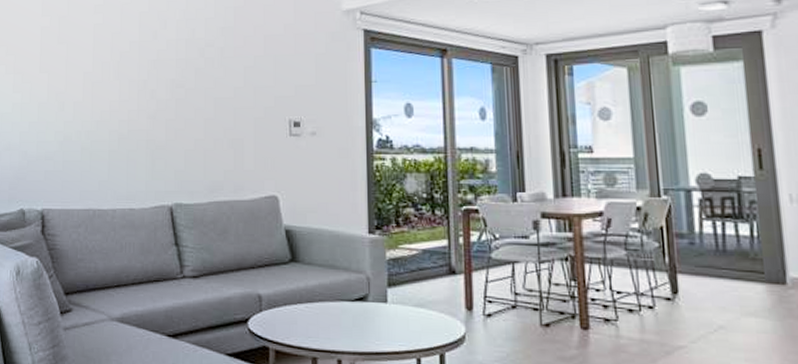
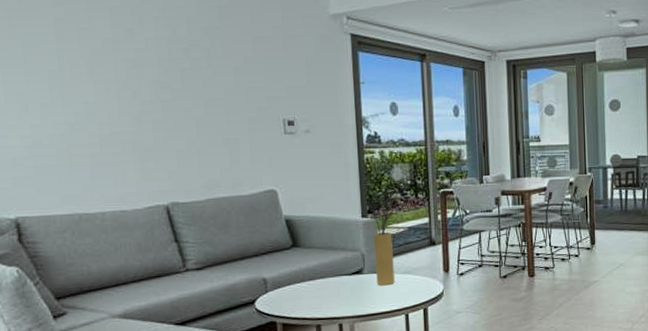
vase: none [375,199,414,319] -> present [367,186,400,286]

